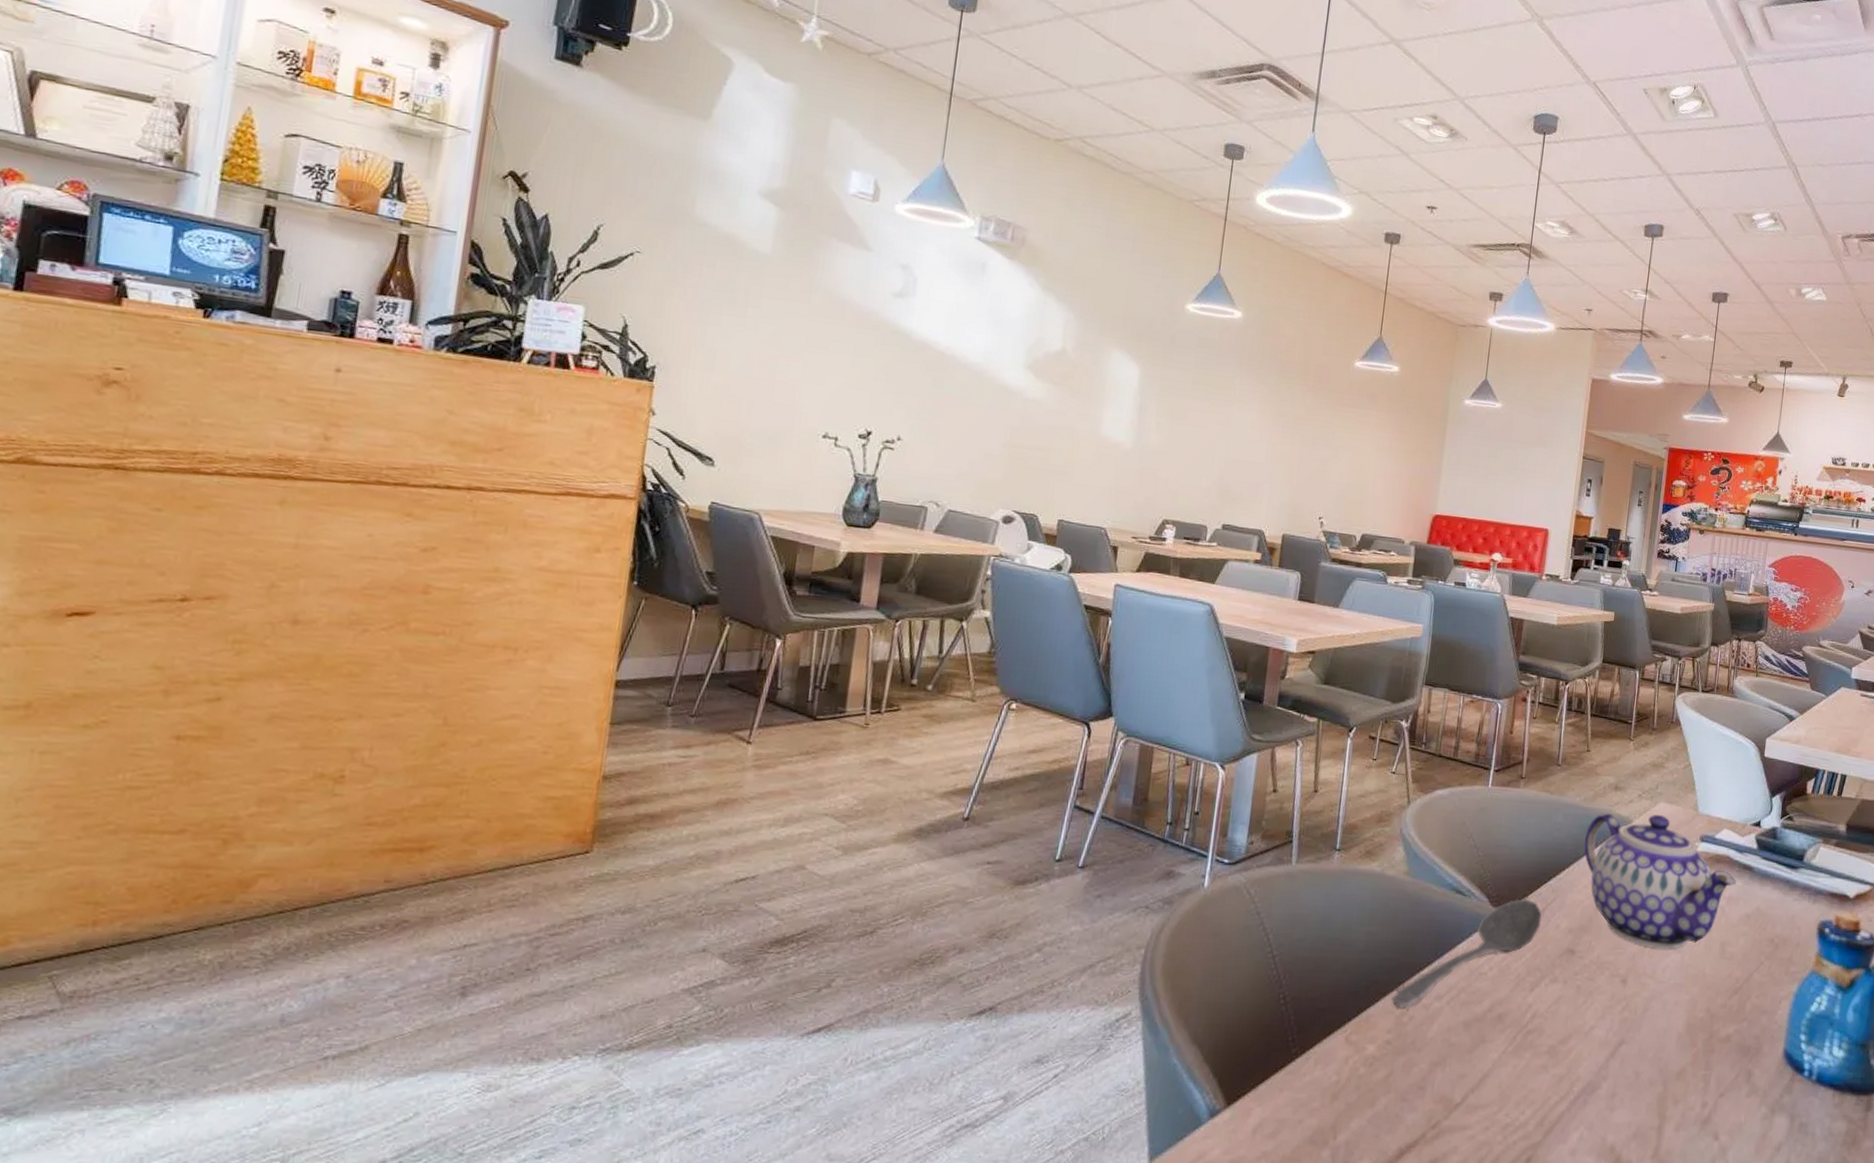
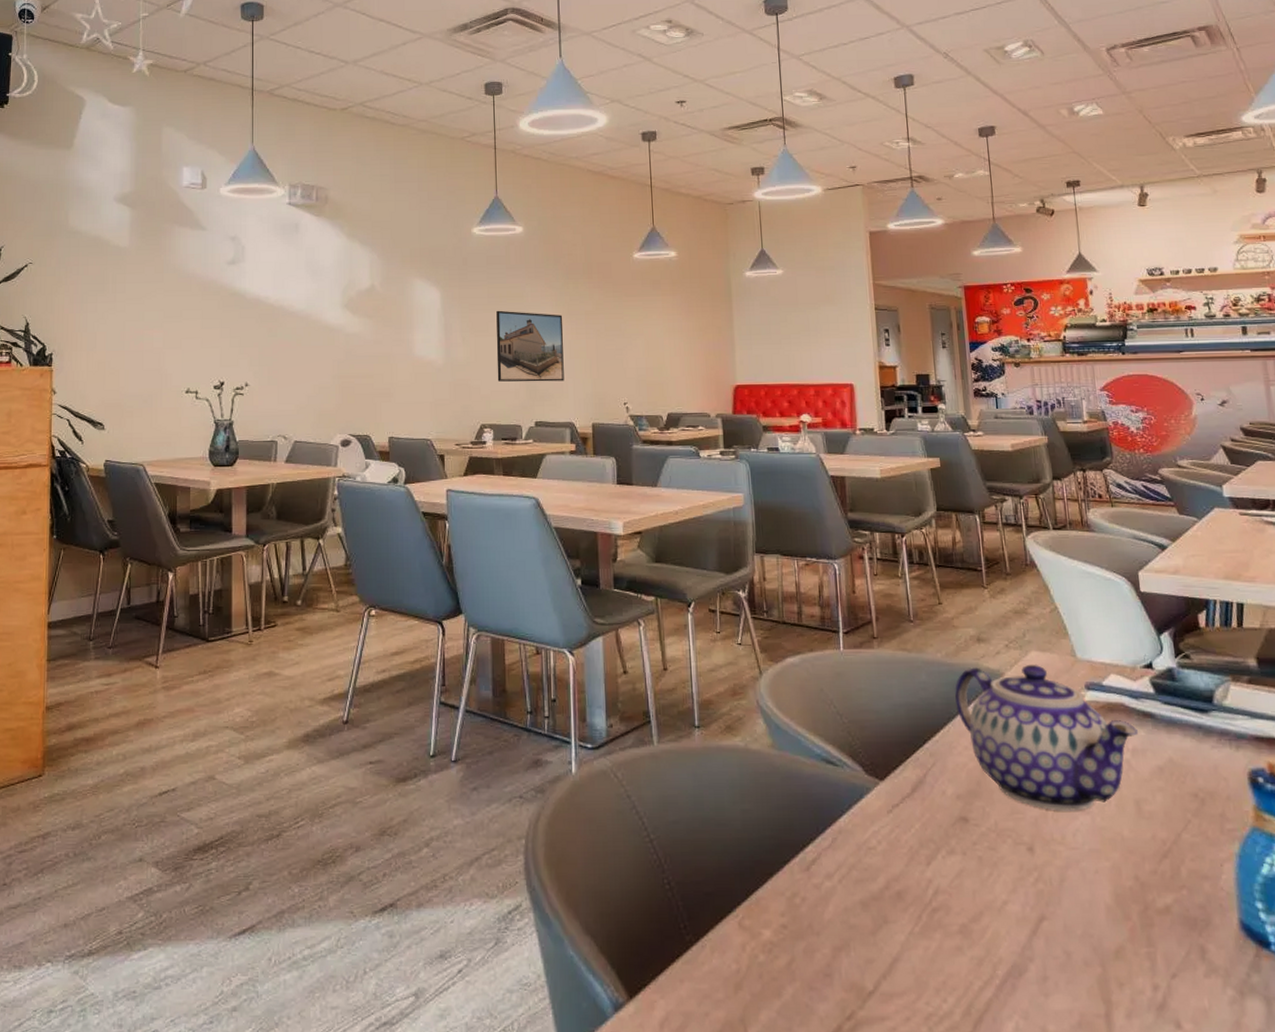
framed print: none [1188,399,1270,486] -> present [496,310,564,382]
stirrer: present [1391,899,1542,1009] -> none [779,765,925,890]

